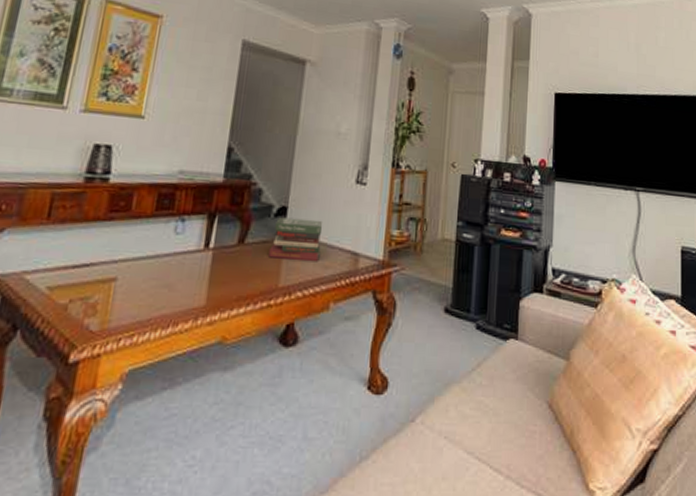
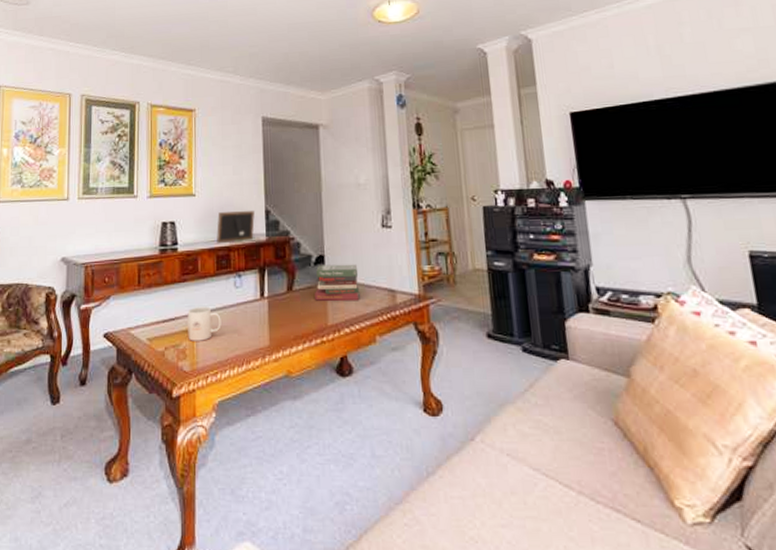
mug: none [103,252,151,295] -> present [187,306,222,341]
picture frame: none [161,142,215,181] -> present [217,210,255,244]

